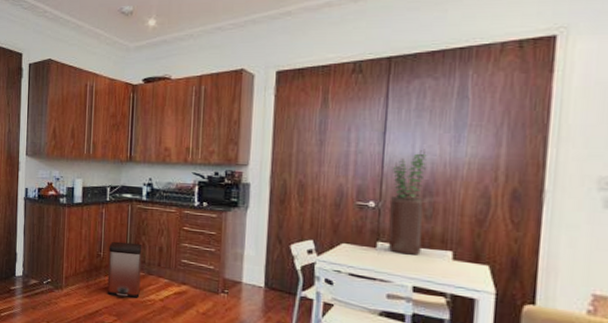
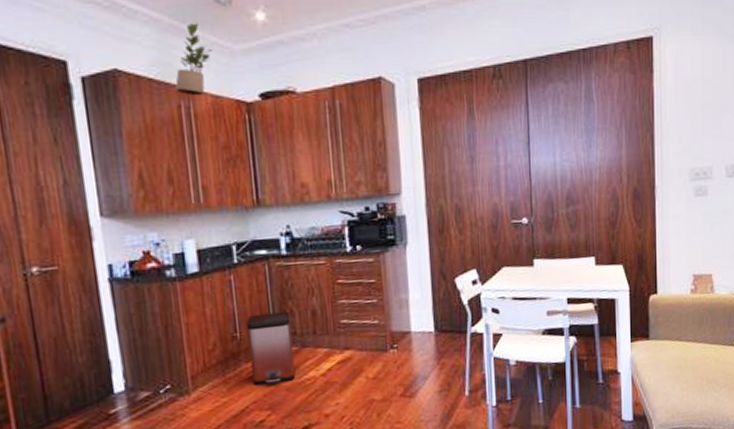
potted plant: none [86,28,115,79] -> present [175,23,213,96]
vase: present [388,149,428,255] -> none [540,157,570,268]

